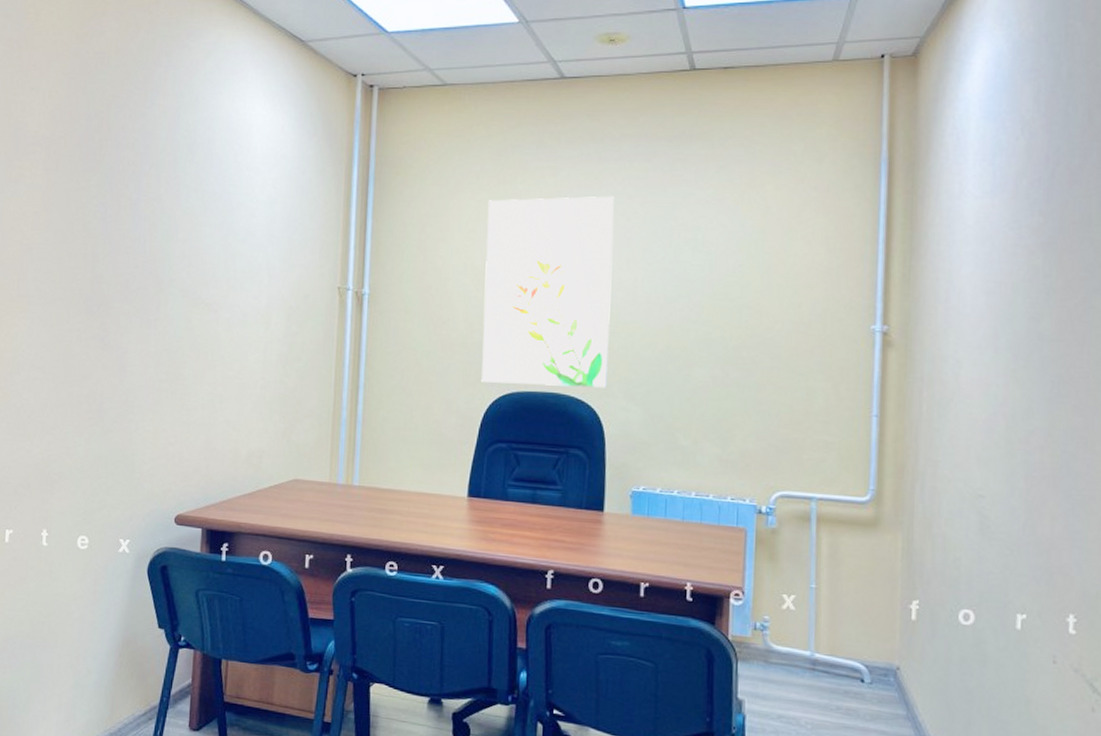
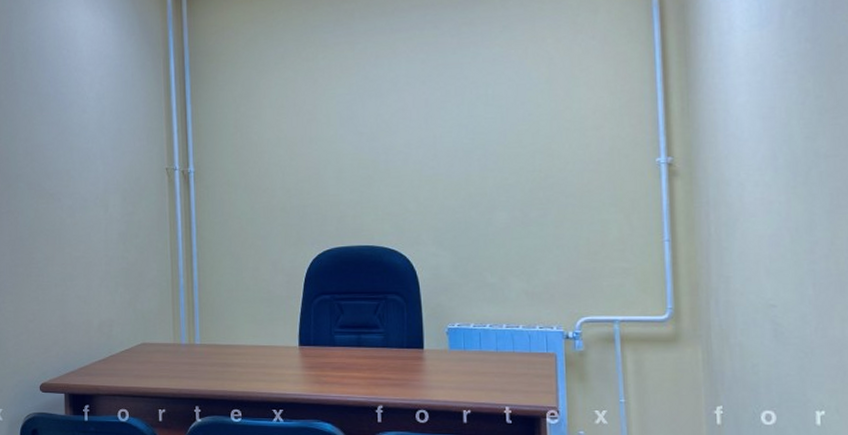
wall art: present [481,196,614,388] -> none [293,62,416,242]

